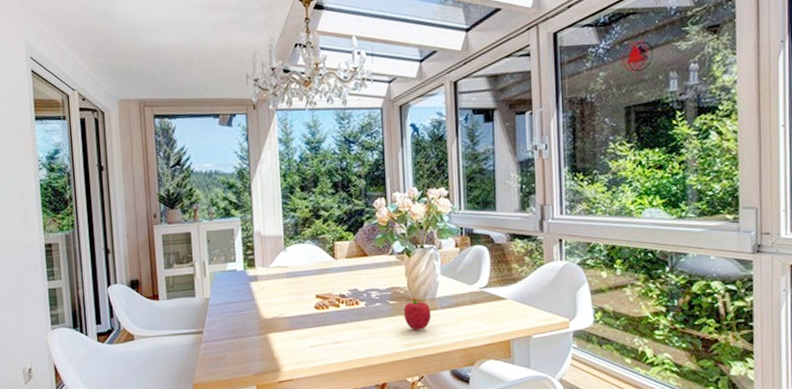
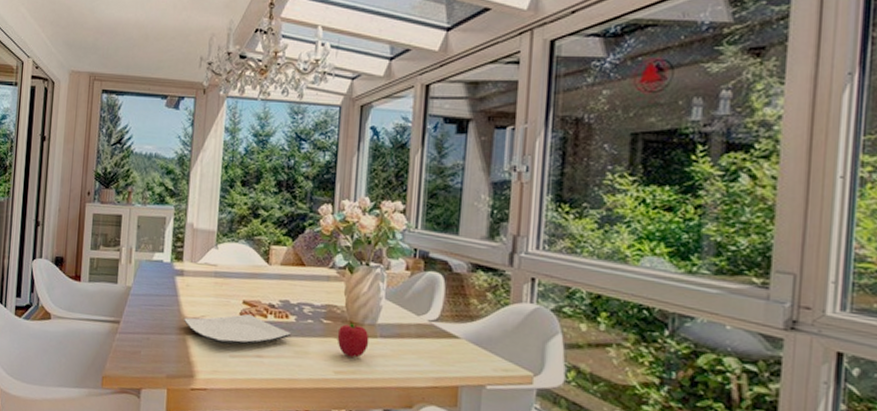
plate: none [262,306,363,337] -> present [183,313,292,345]

